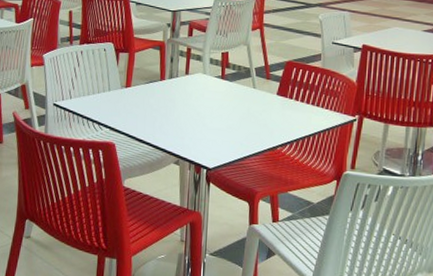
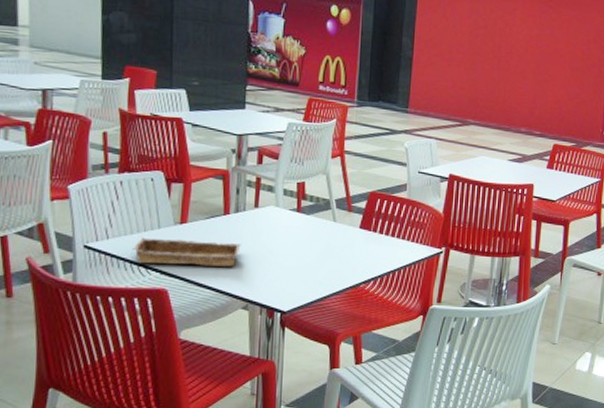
tray: none [88,98,174,126] -> present [131,237,241,267]

